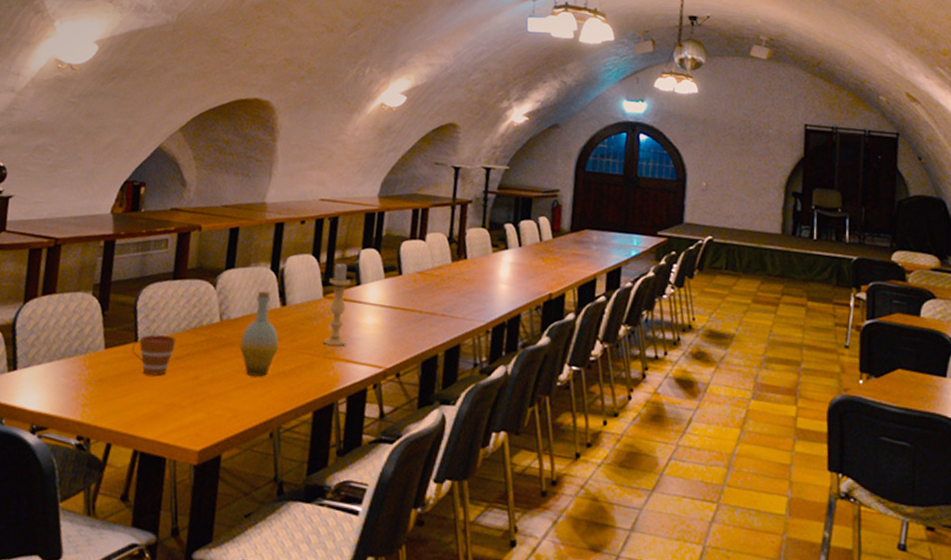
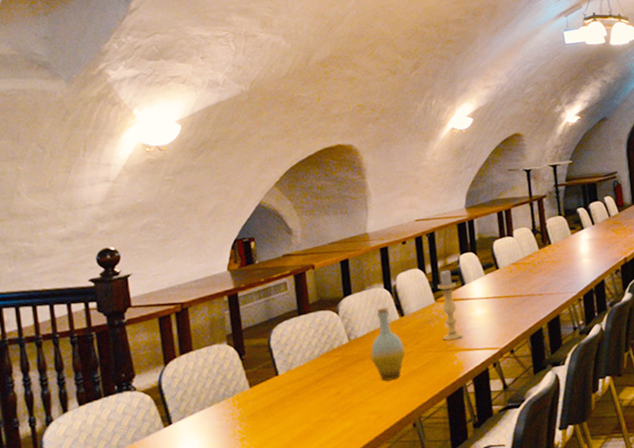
cup: present [131,334,177,376] -> none [274,363,314,401]

